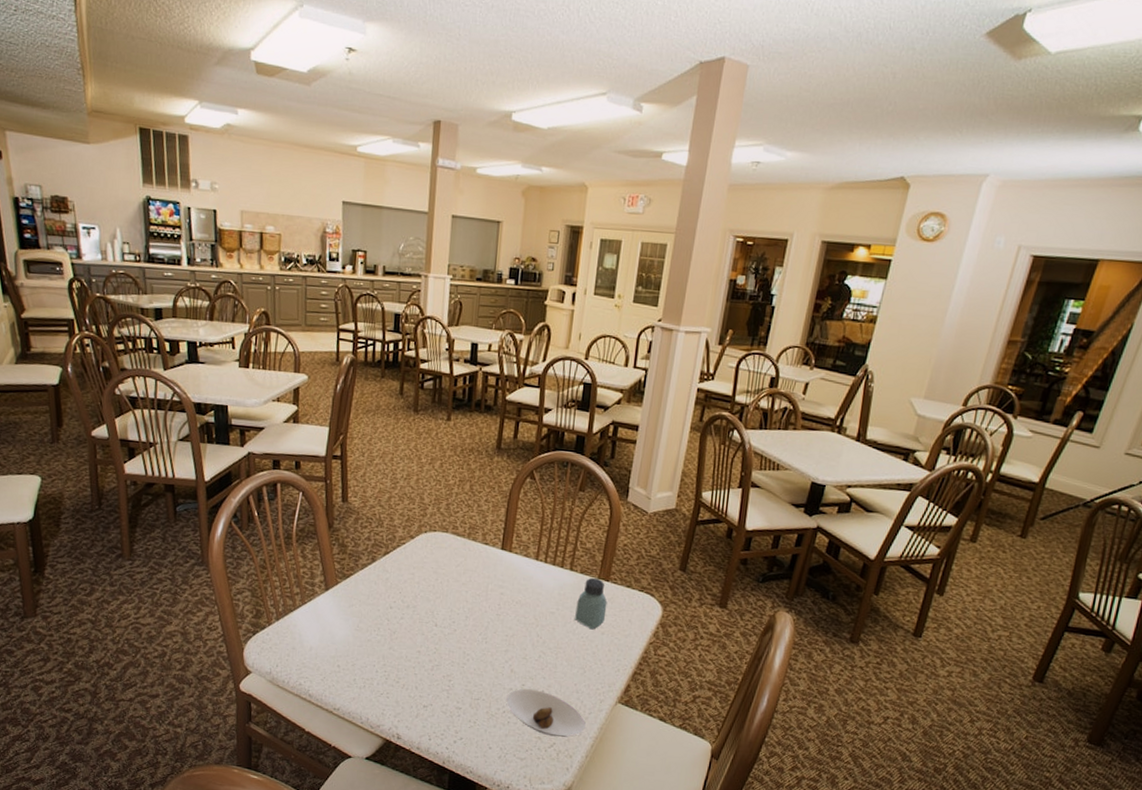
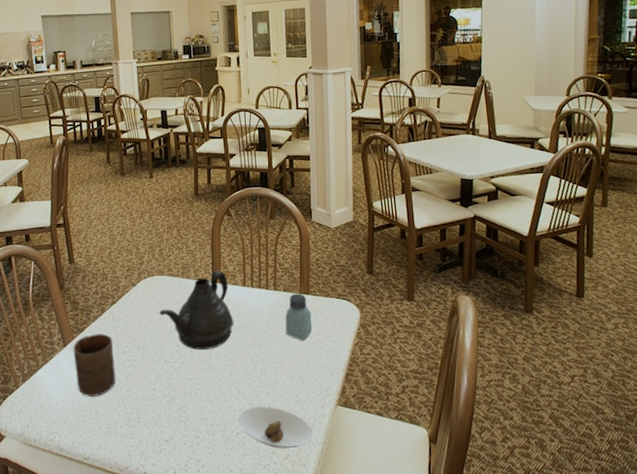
cup: none [335,582,380,648] -> present [73,333,115,397]
teapot: none [436,537,519,621] -> present [159,270,234,350]

